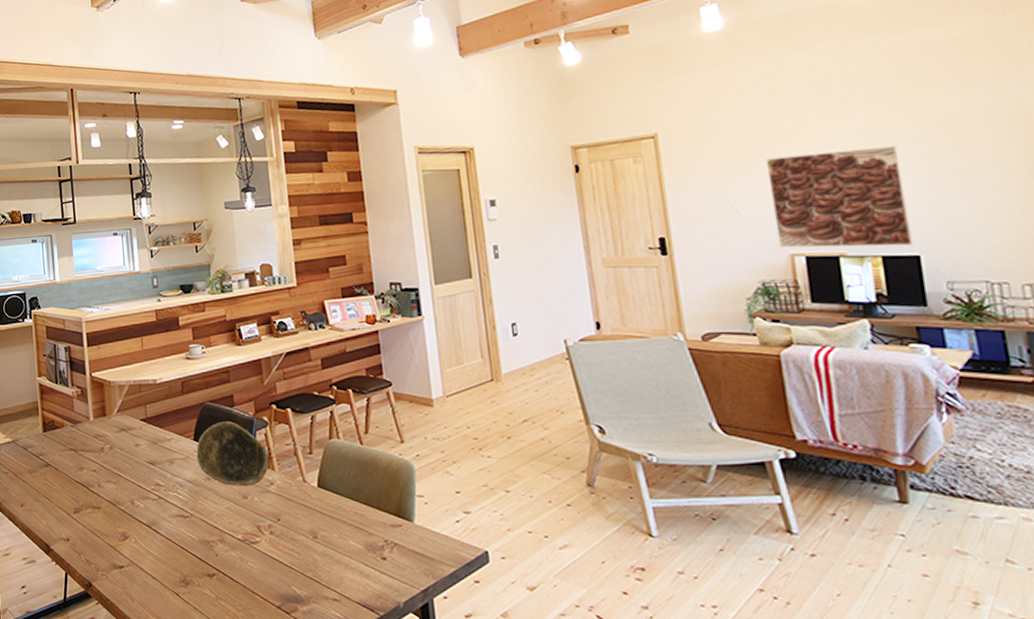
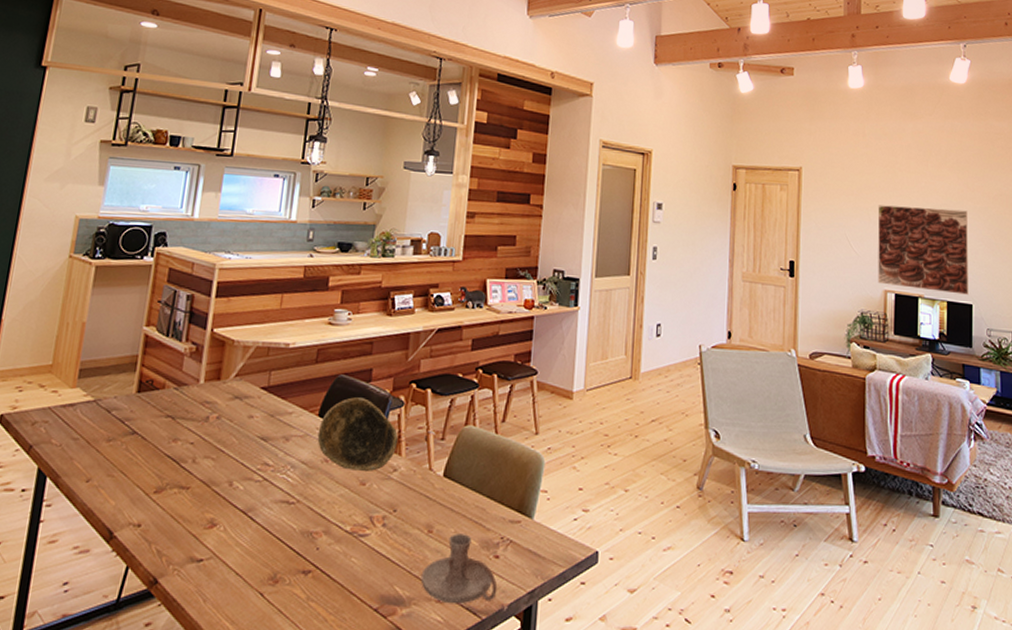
candle holder: none [314,538,391,602] -> present [420,533,498,604]

